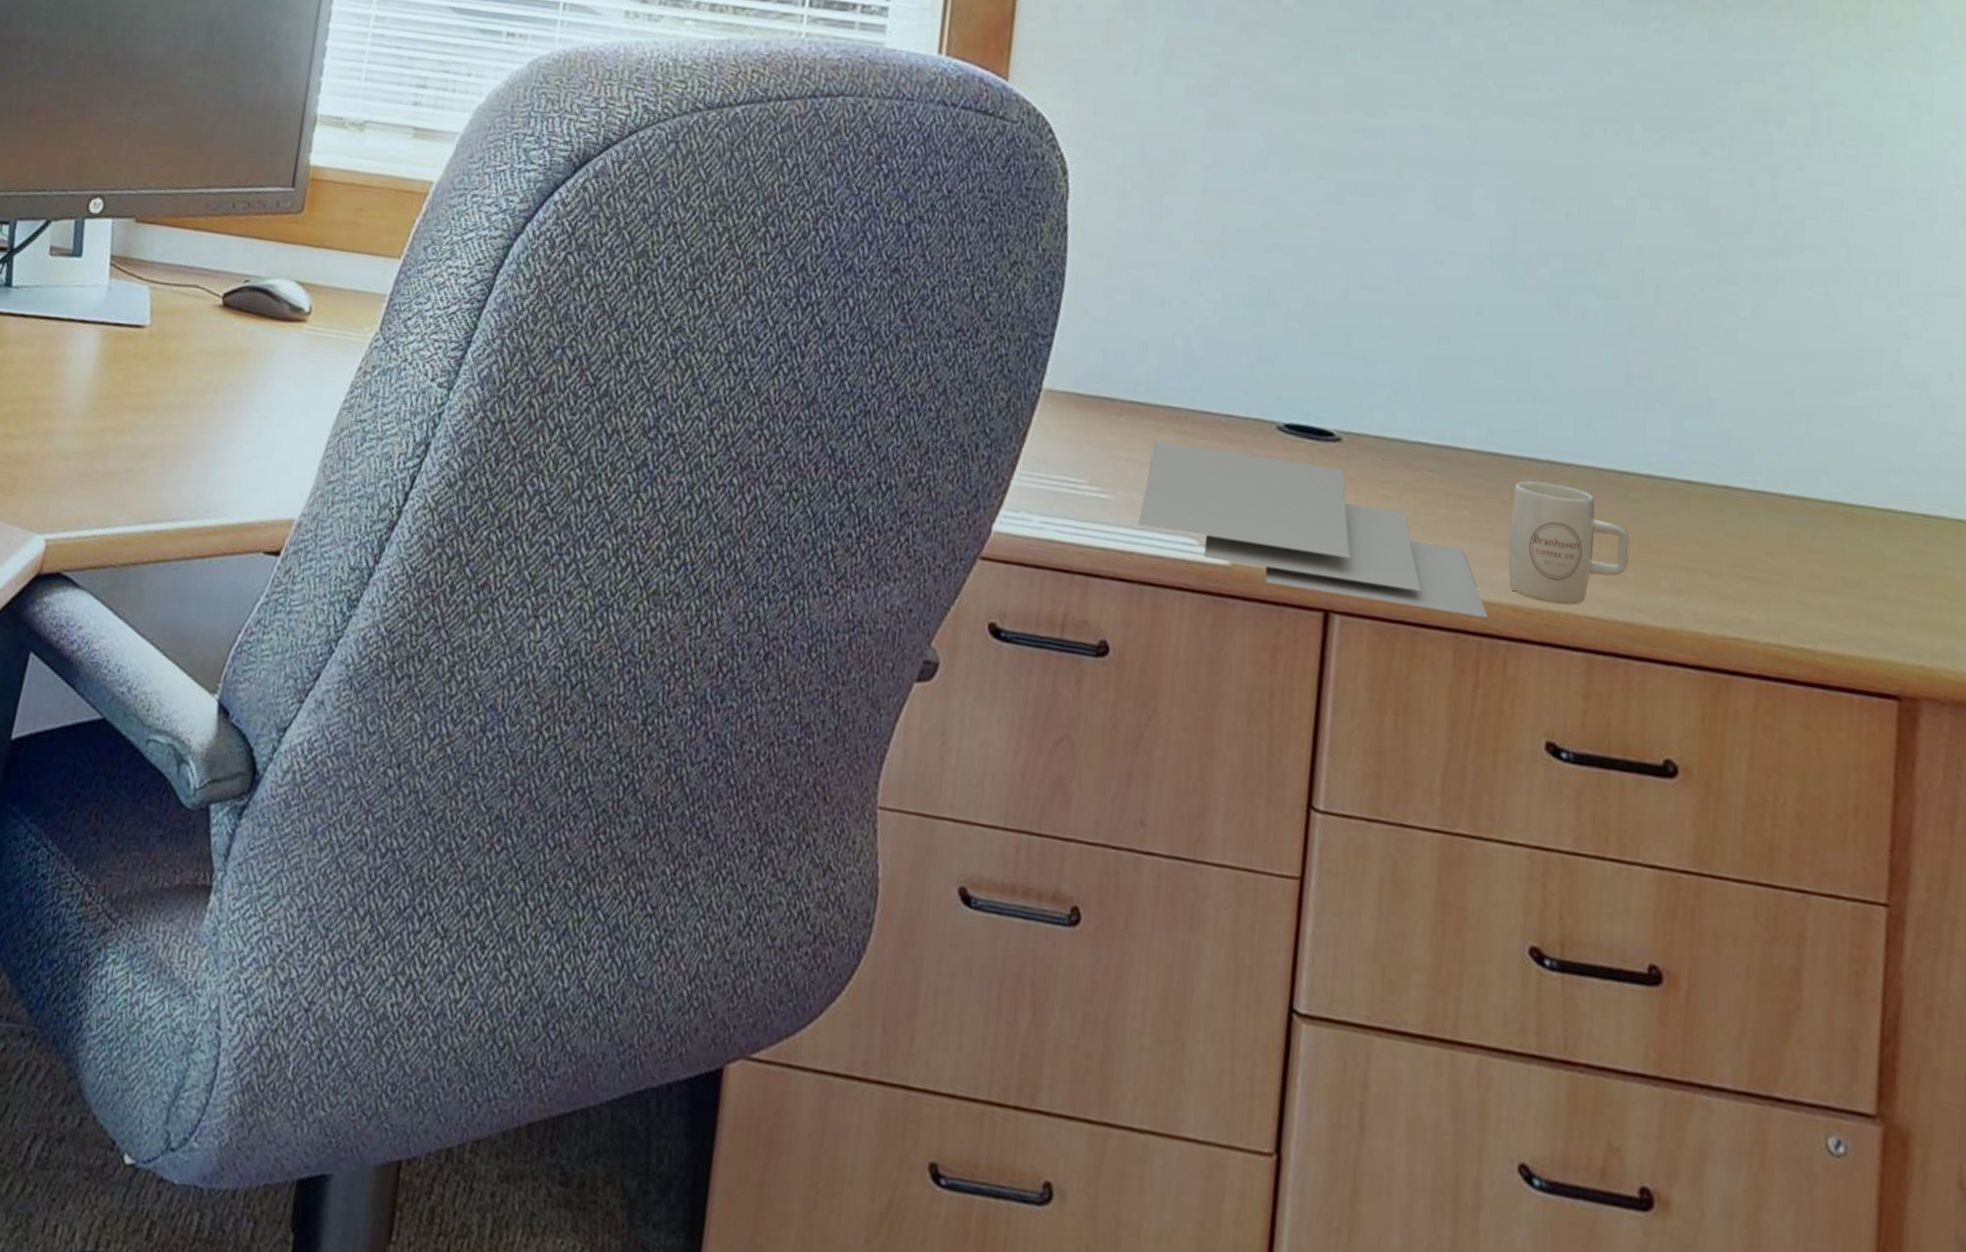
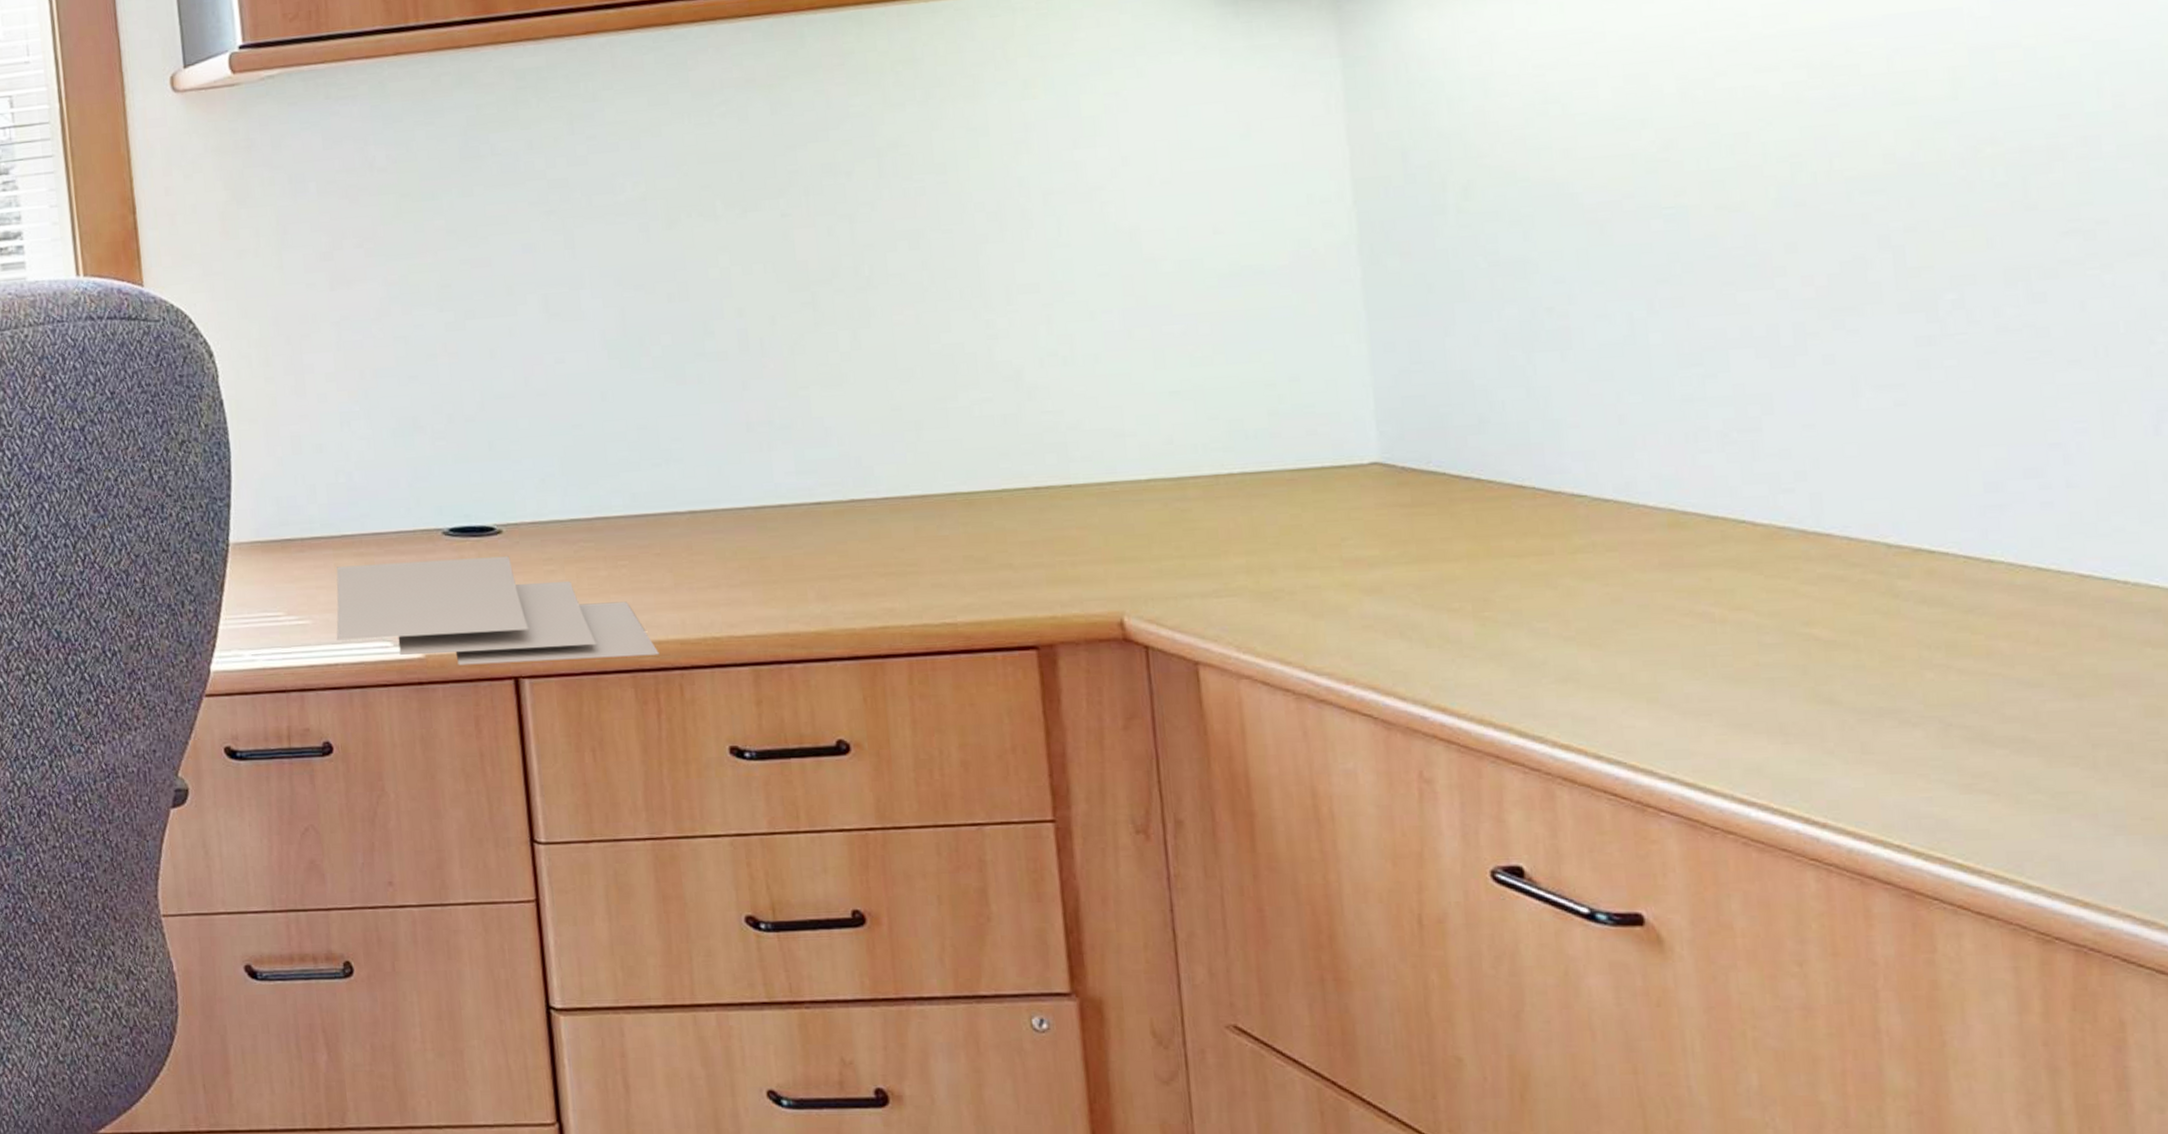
mug: present [1507,481,1630,606] -> none [663,529,776,632]

